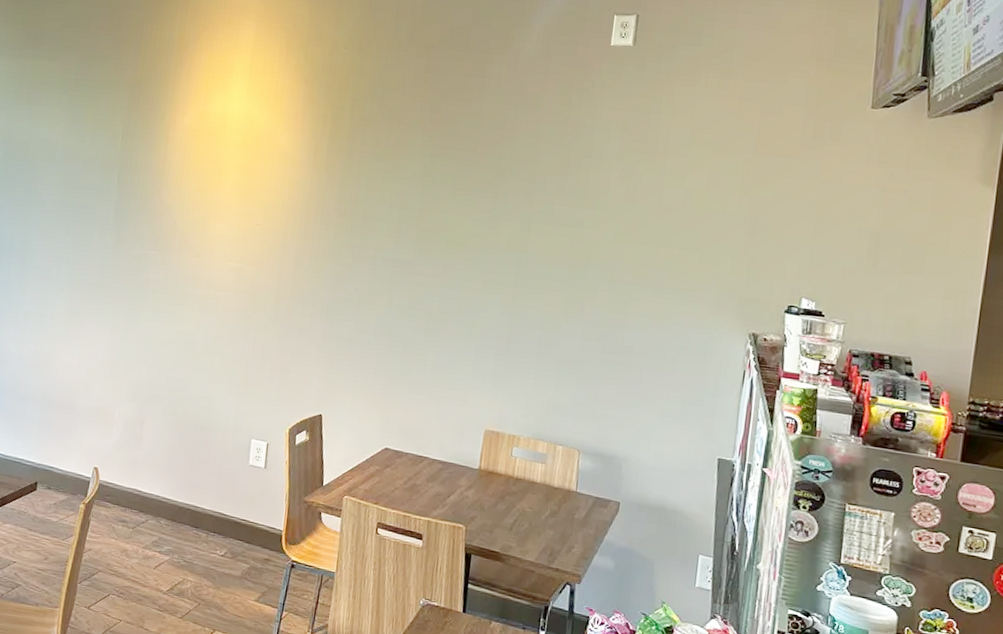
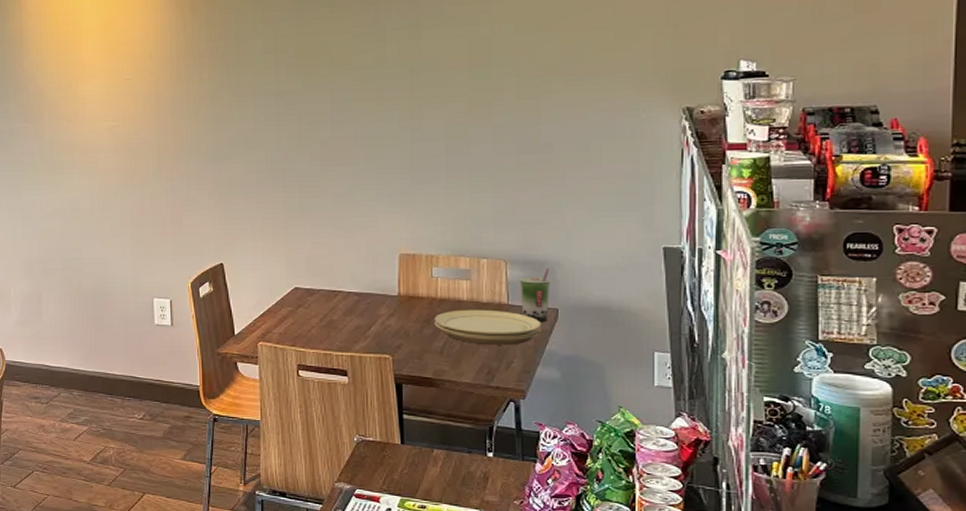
plate: none [508,490,604,531] -> present [434,309,542,345]
beverage cup: none [588,462,617,514] -> present [519,268,551,323]

